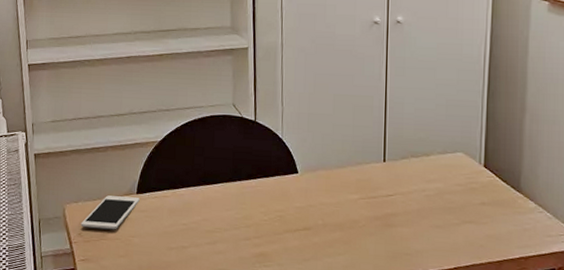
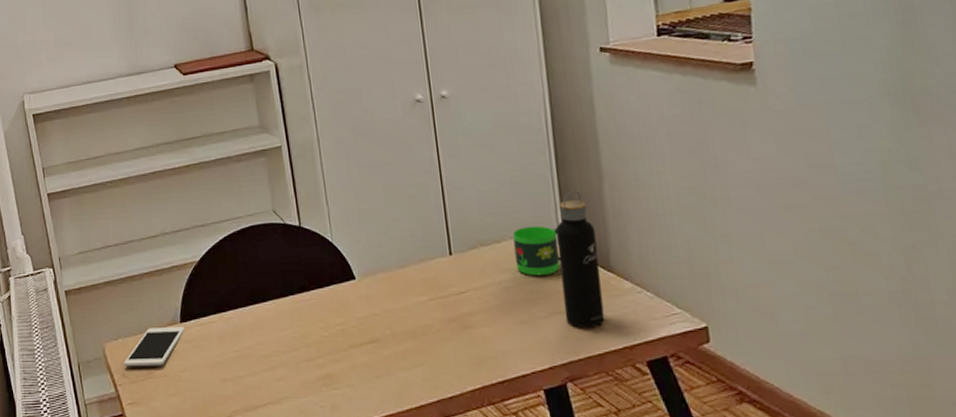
mug: none [440,144,480,189] -> present [512,225,561,276]
water bottle: none [475,118,512,238] -> present [556,190,606,328]

